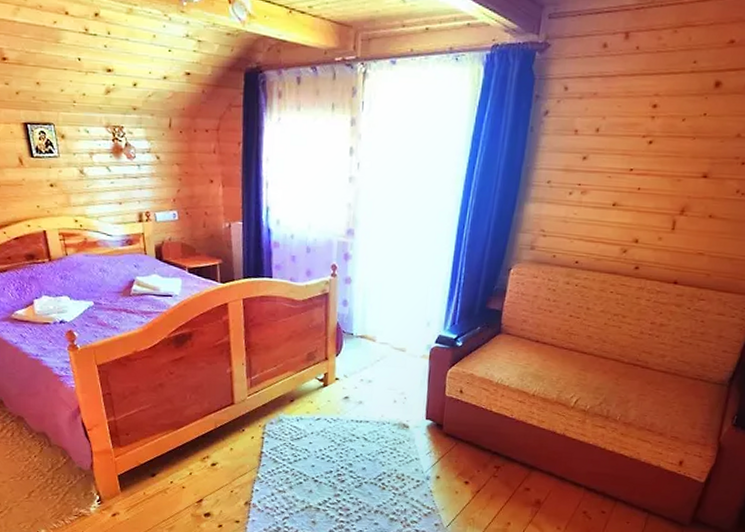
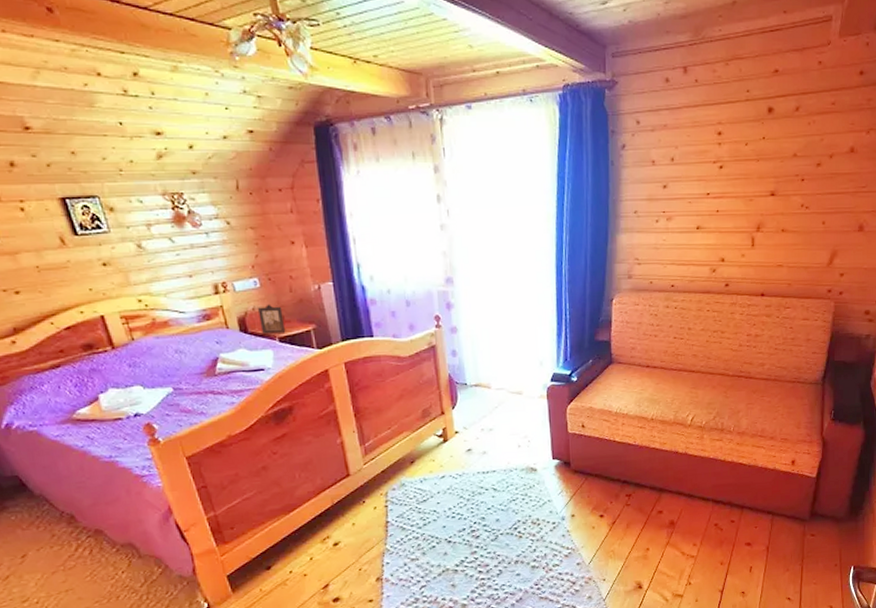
photo frame: none [173,236,195,265] -> present [257,304,286,334]

